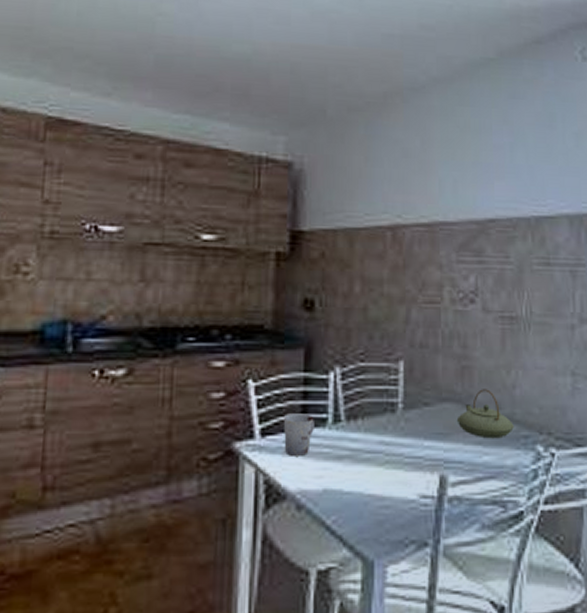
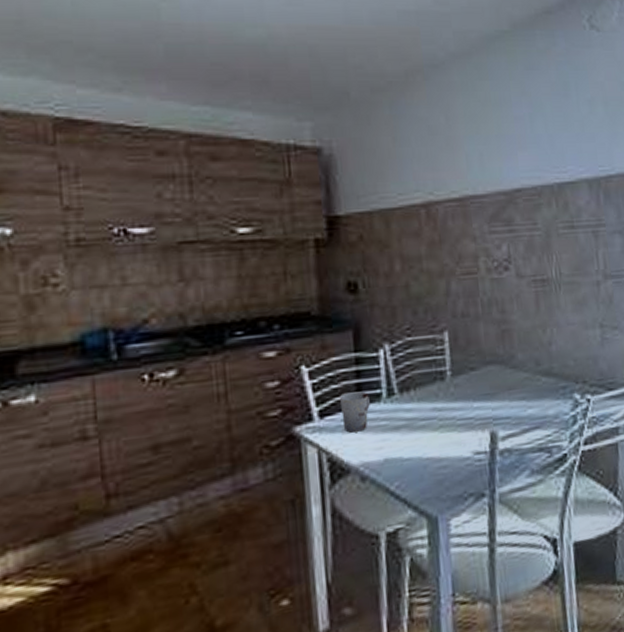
teapot: present [456,389,514,439] -> none [501,348,553,394]

